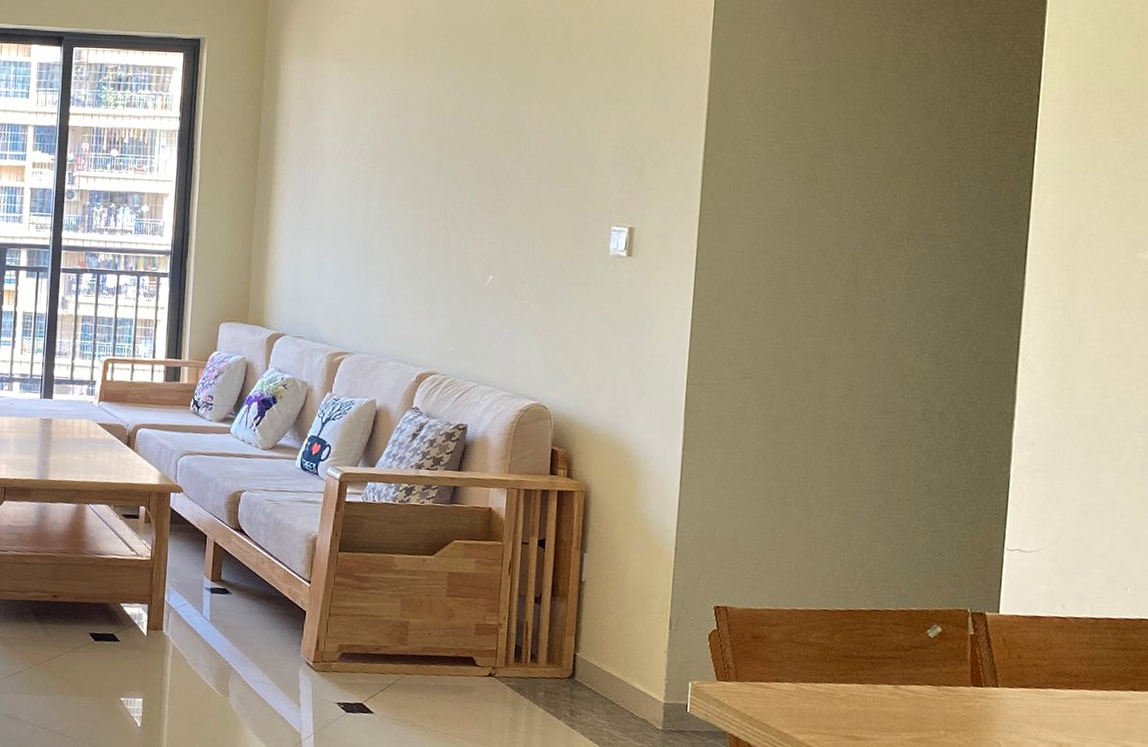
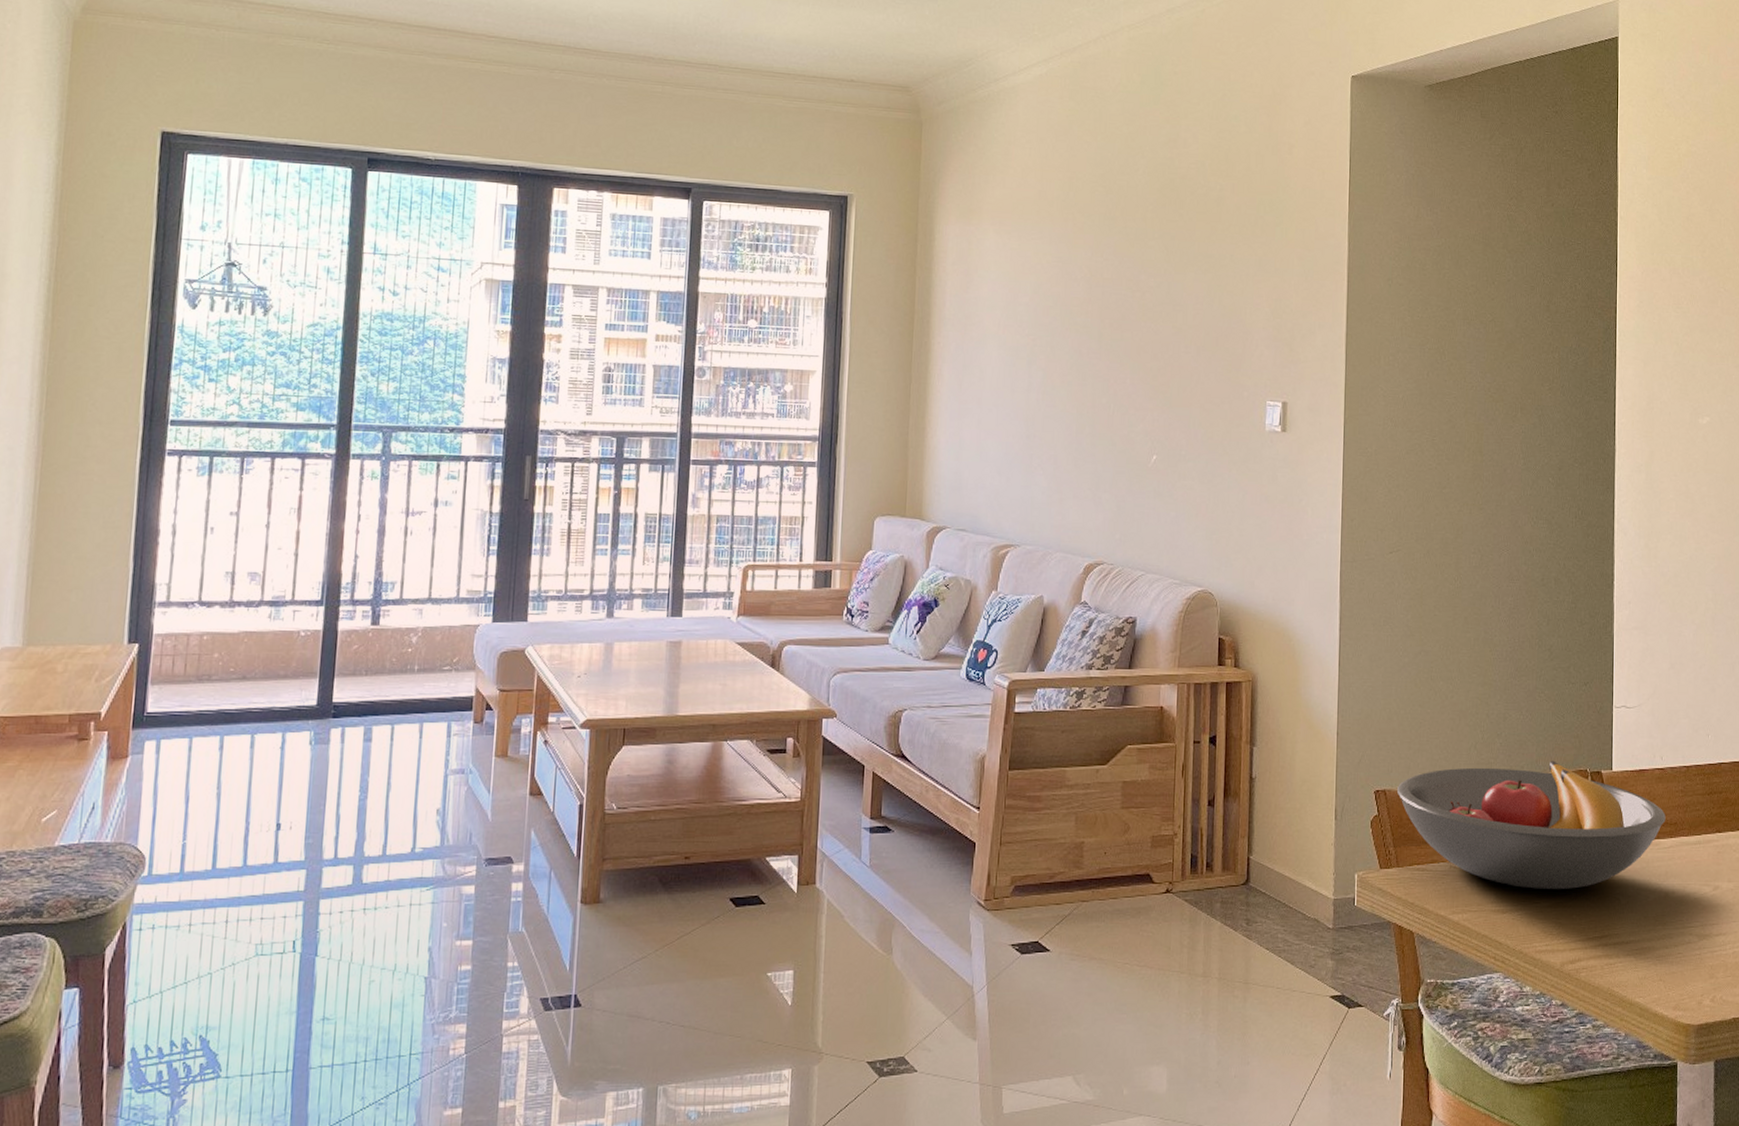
fruit bowl: none [740,593,1065,727] -> present [1397,760,1666,889]

